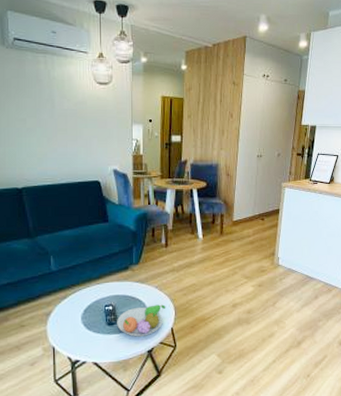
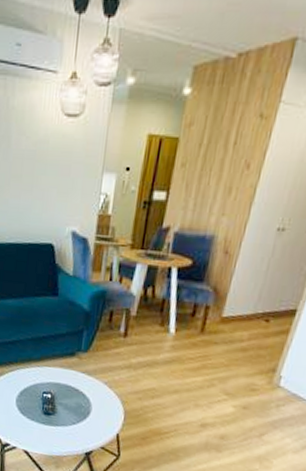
fruit bowl: present [117,304,166,337] -> none [54,401,115,437]

